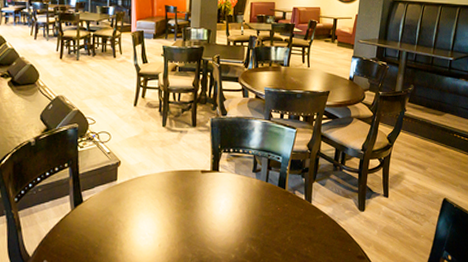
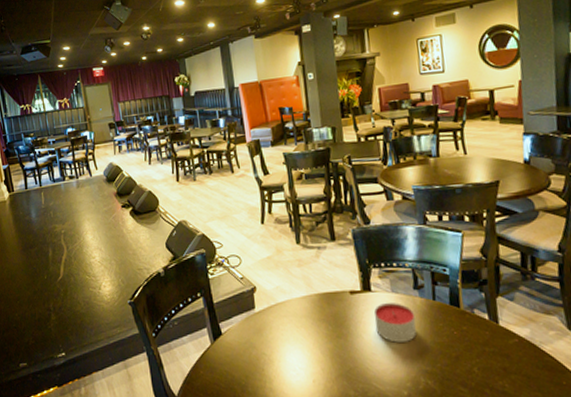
candle: none [217,182,251,215] -> present [374,303,416,343]

